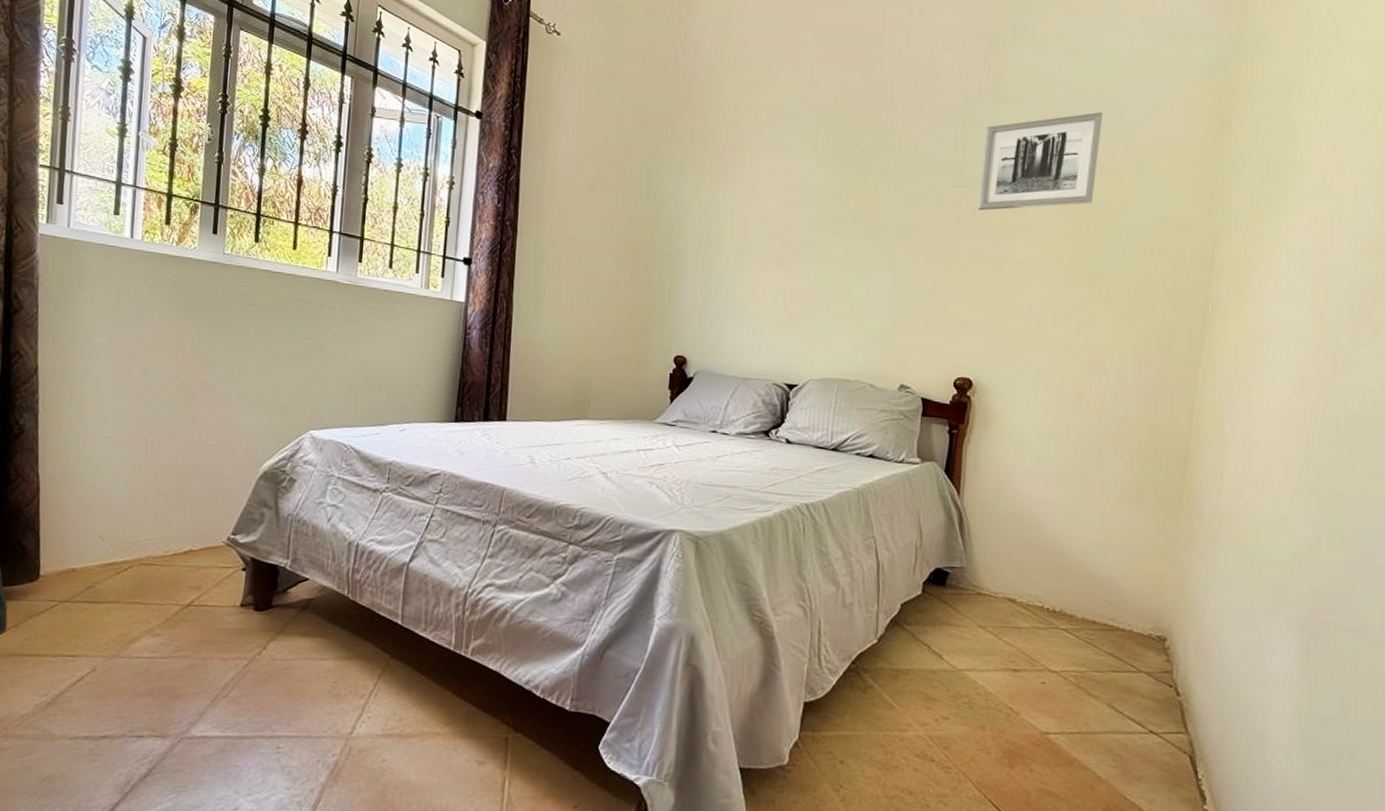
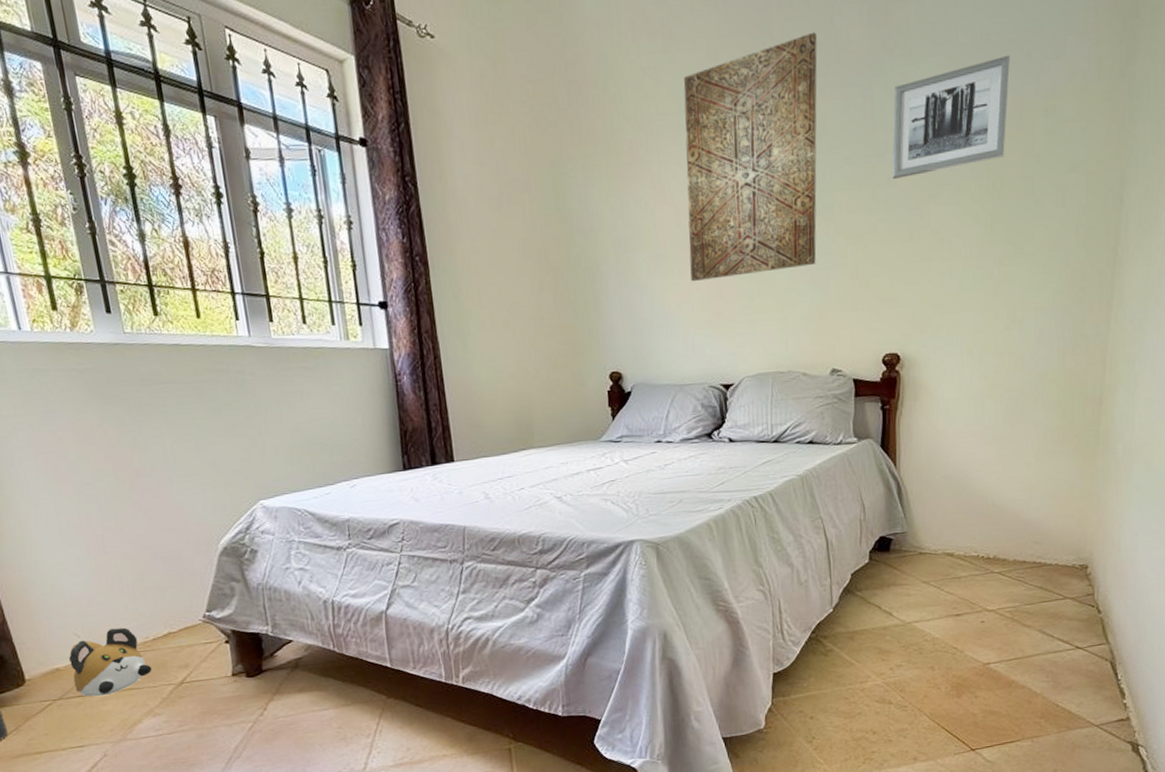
plush toy: none [85,536,164,606] -> present [69,627,153,697]
wall art: none [768,70,915,281] -> present [683,32,817,281]

